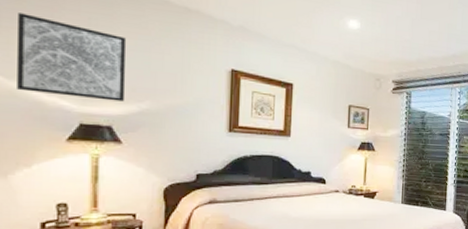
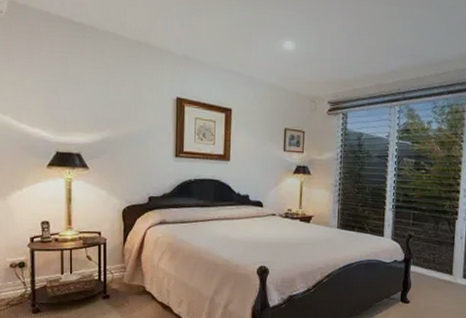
wall art: present [16,13,127,102] -> none [8,57,91,131]

